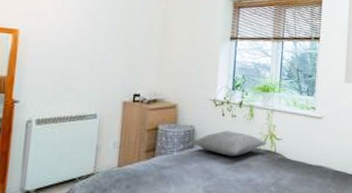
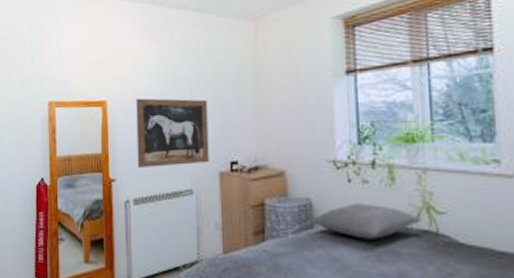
wall art: none [44,32,120,94] -> present [136,98,209,168]

